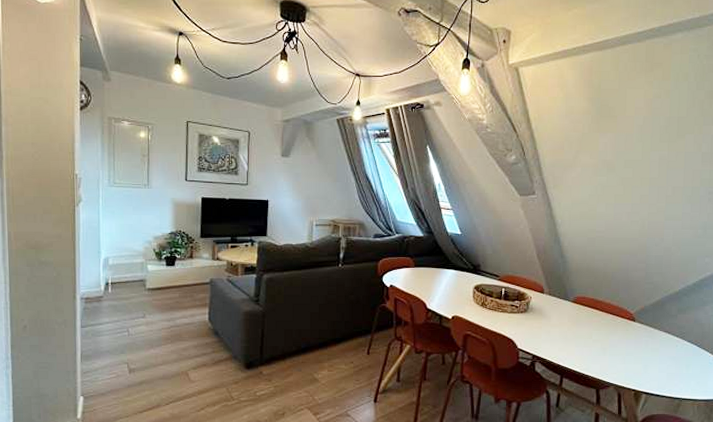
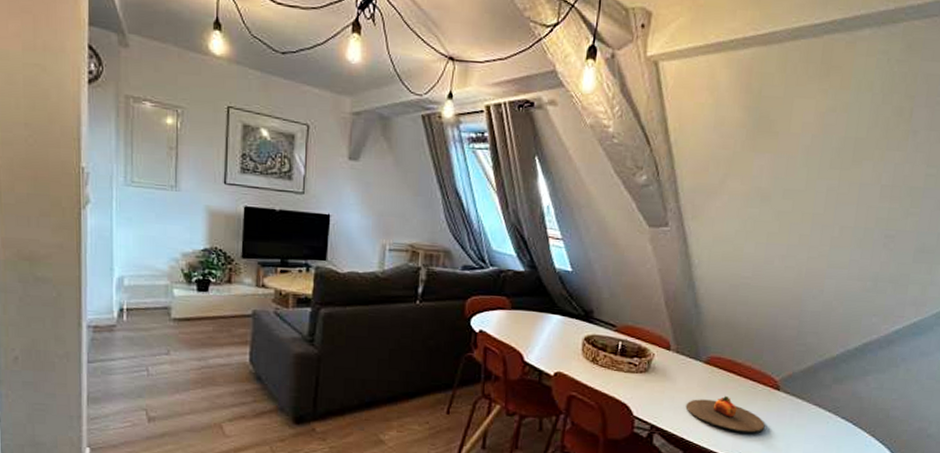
plate: none [560,328,626,358] -> present [685,395,765,434]

